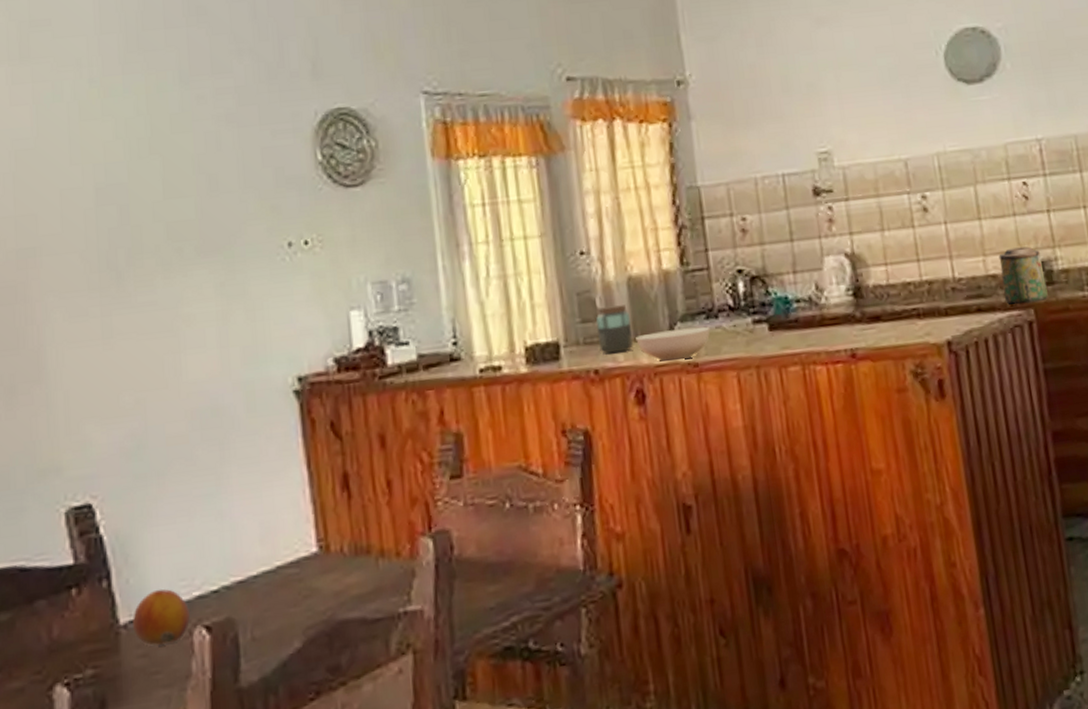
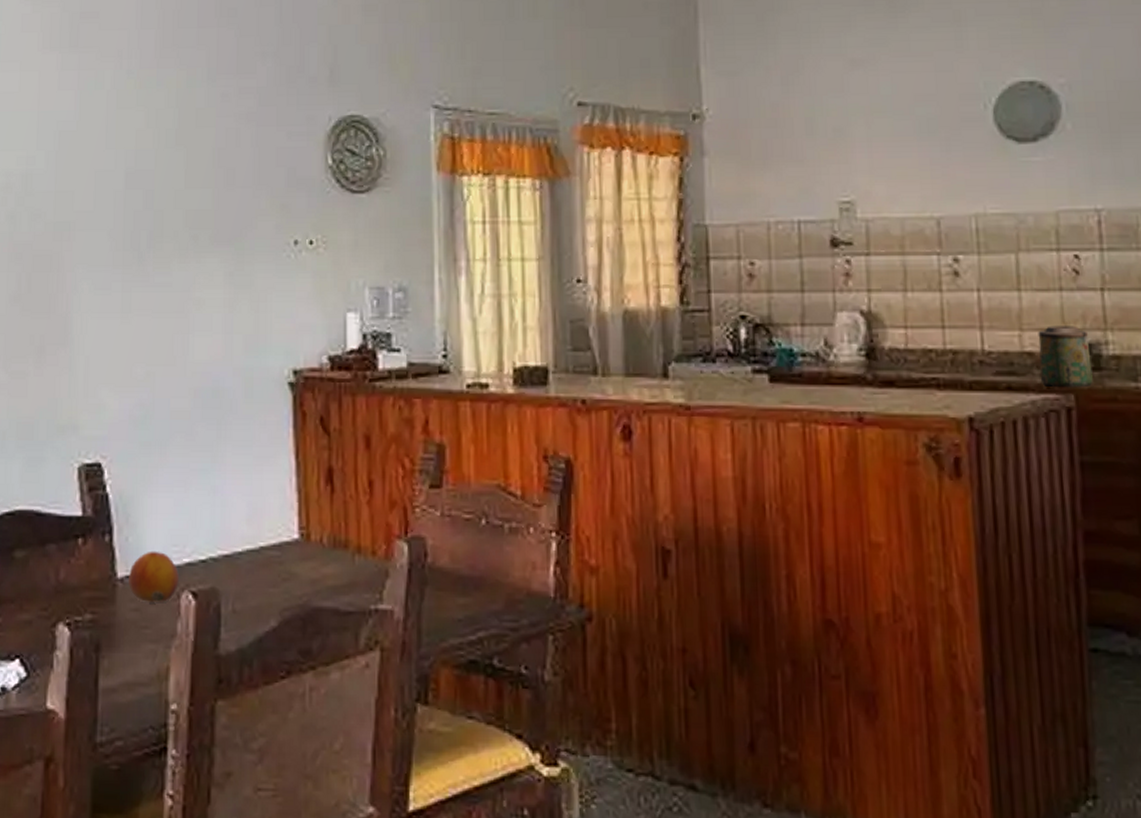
peanut butter: present [595,305,634,354] -> none [587,338,625,384]
bowl: present [636,327,711,362] -> none [627,369,706,401]

